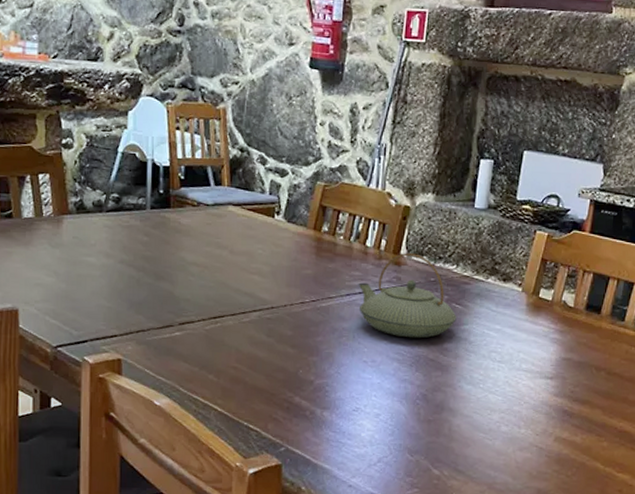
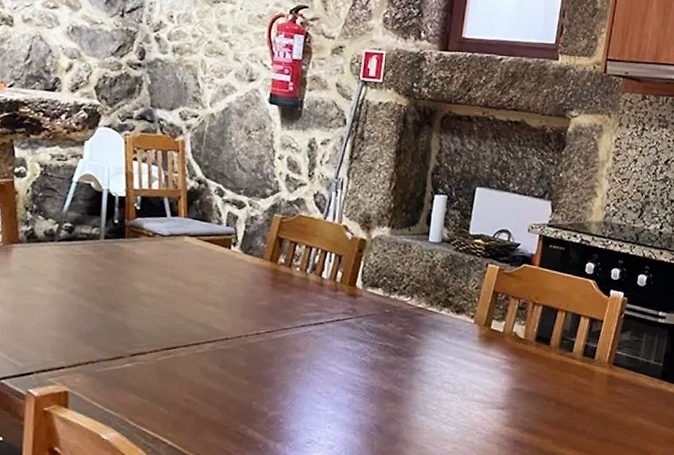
teapot: present [358,253,457,338] -> none [314,285,411,370]

